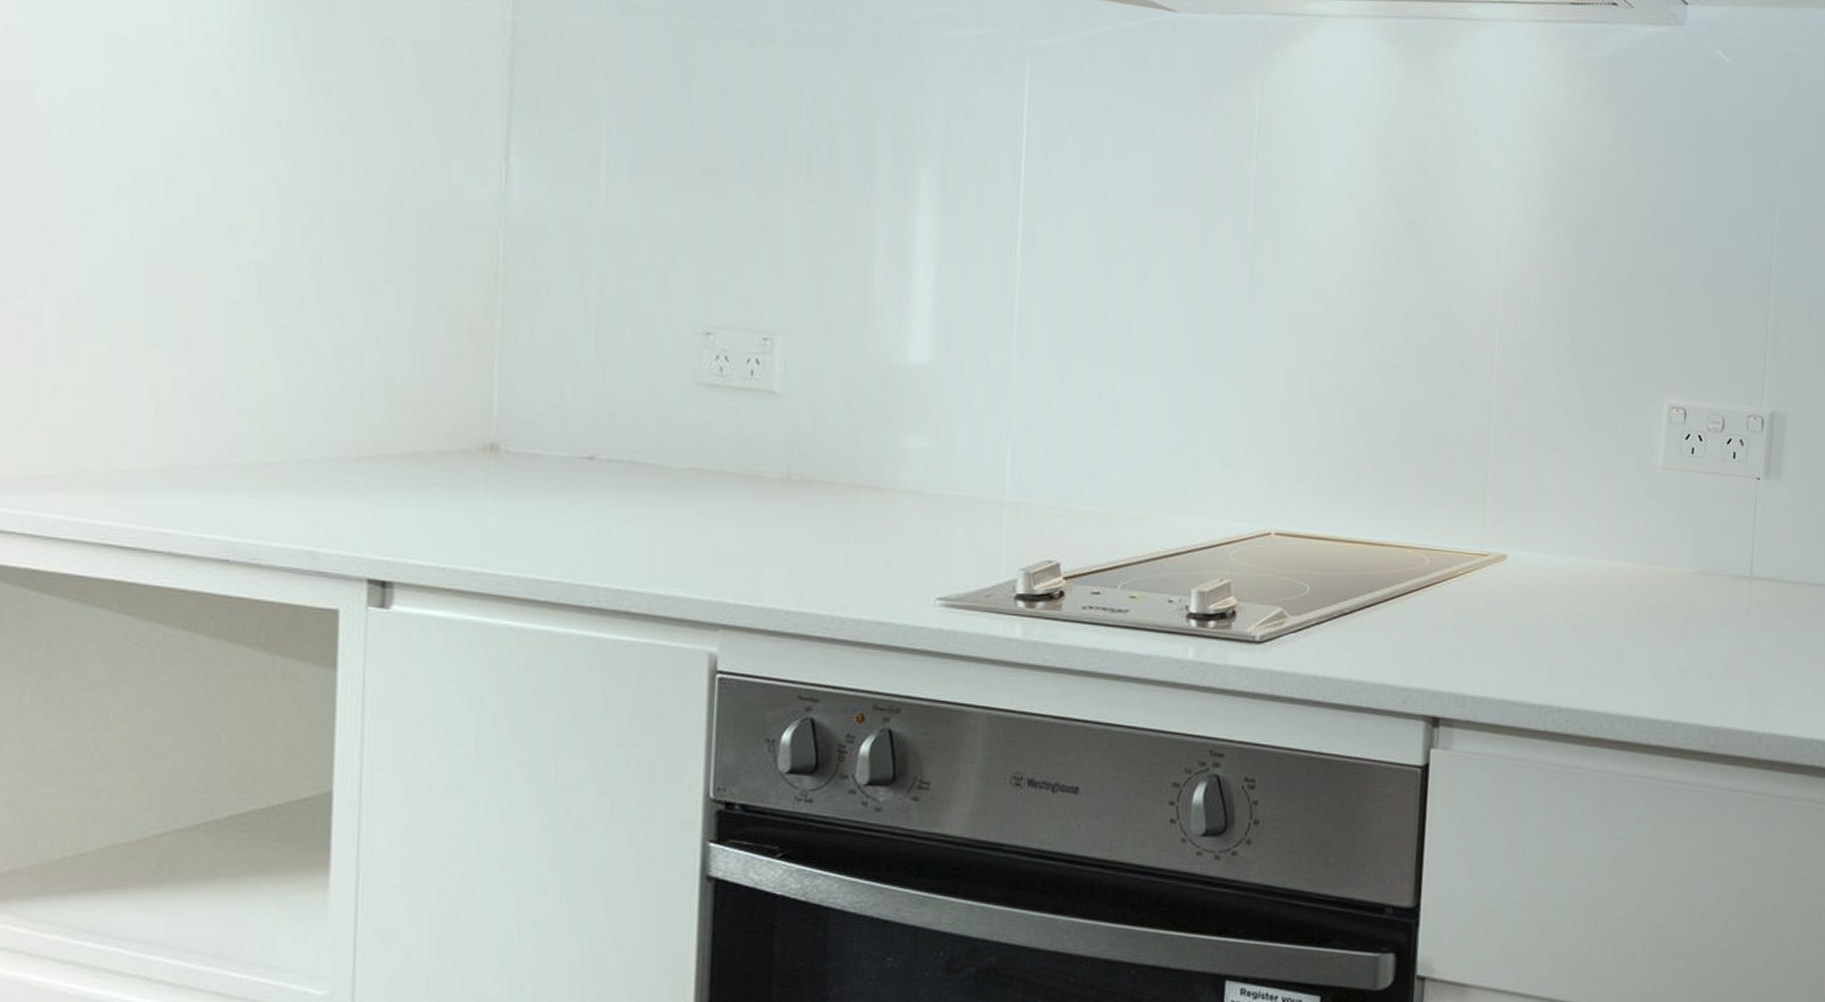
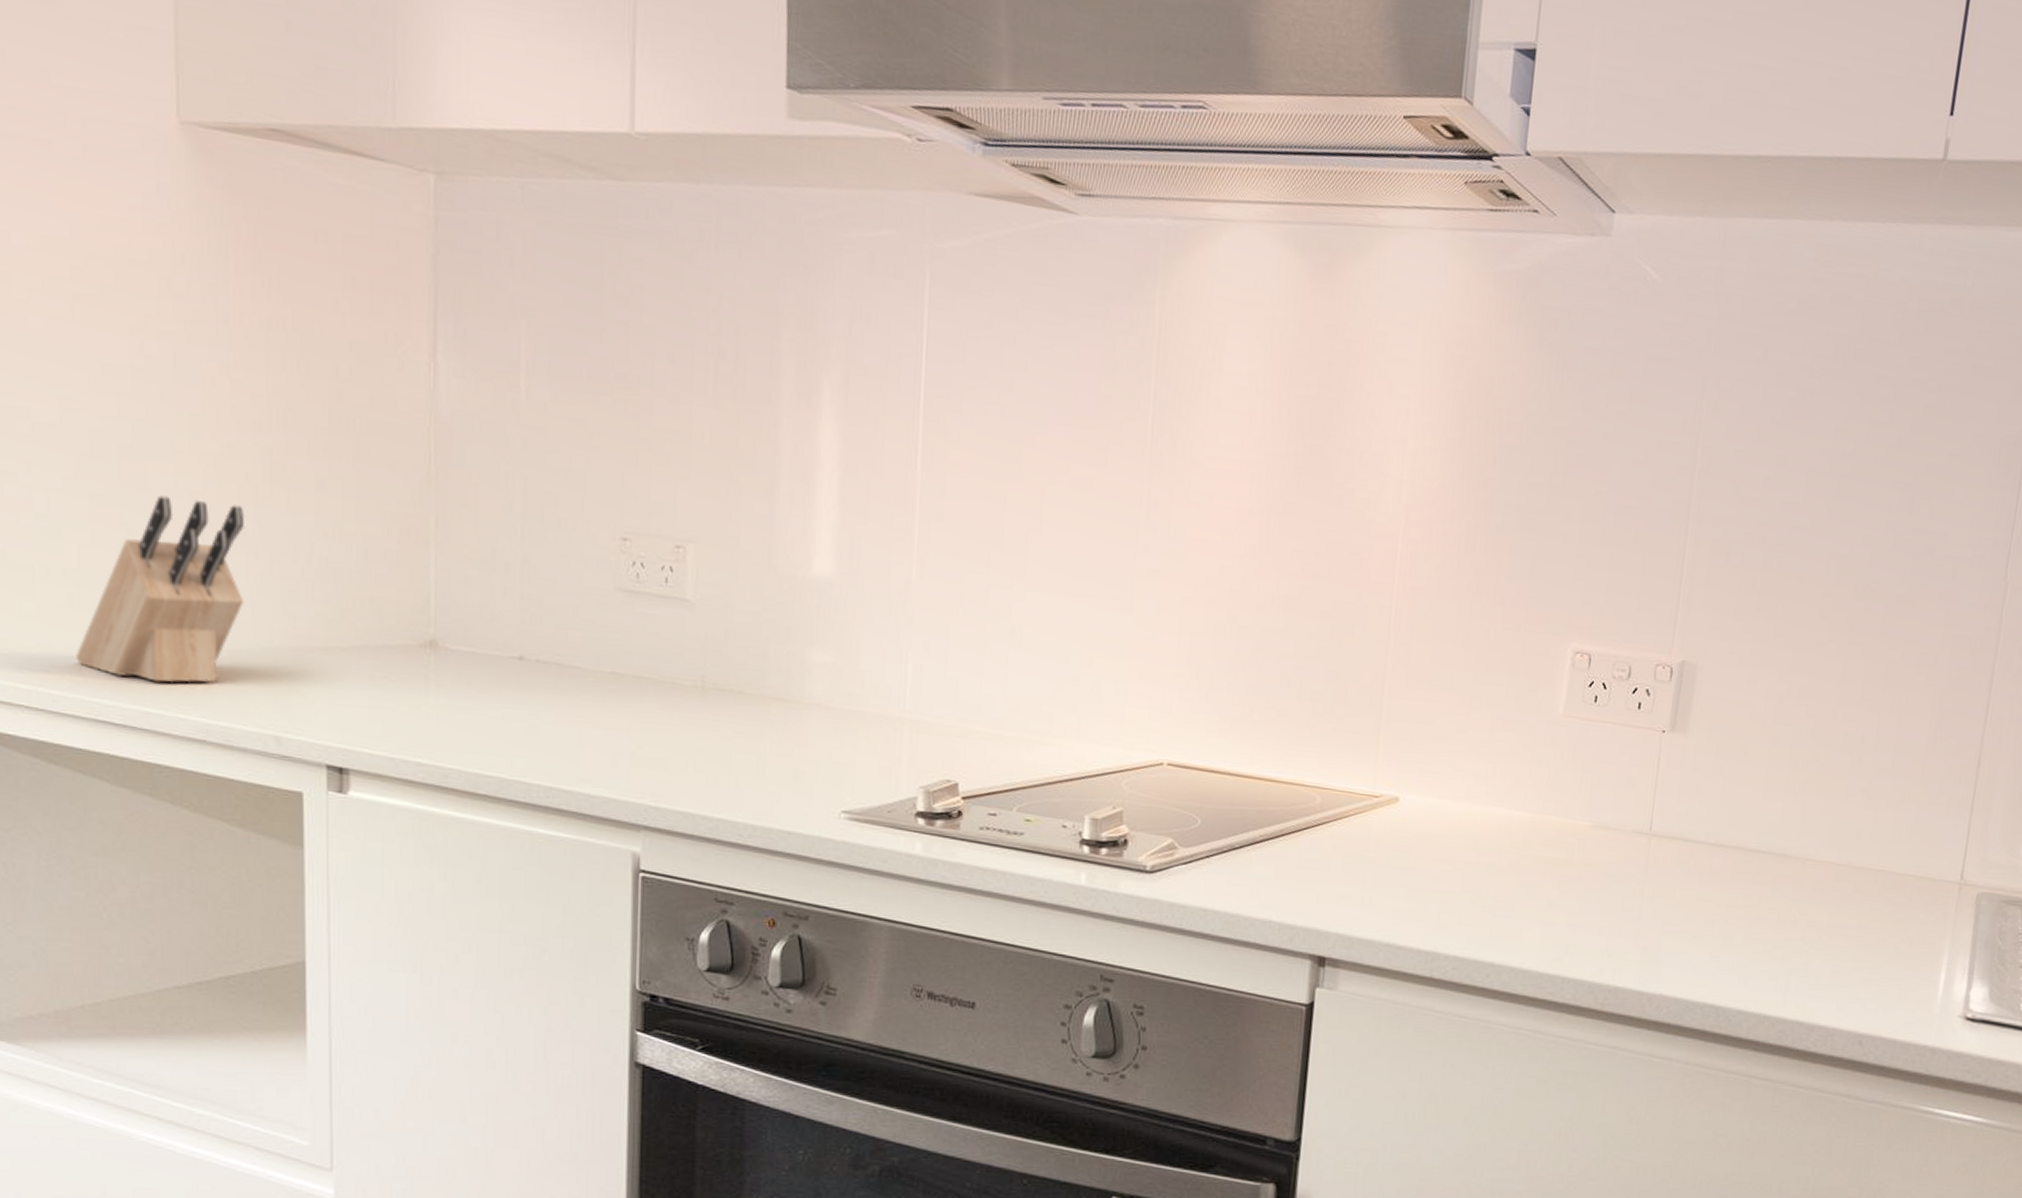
knife block: none [82,305,288,501] -> present [76,495,245,683]

